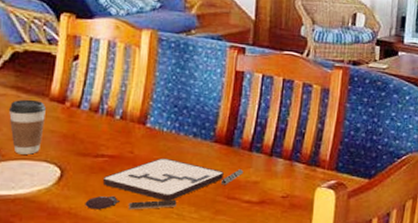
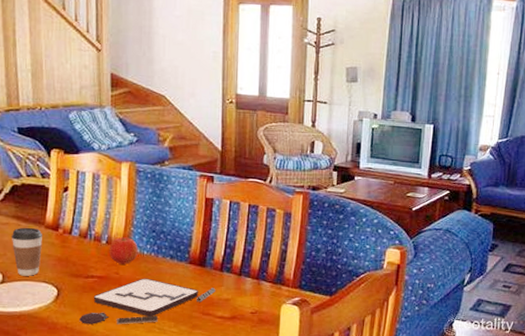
apple: none [123,111,157,143] -> present [109,236,138,265]

